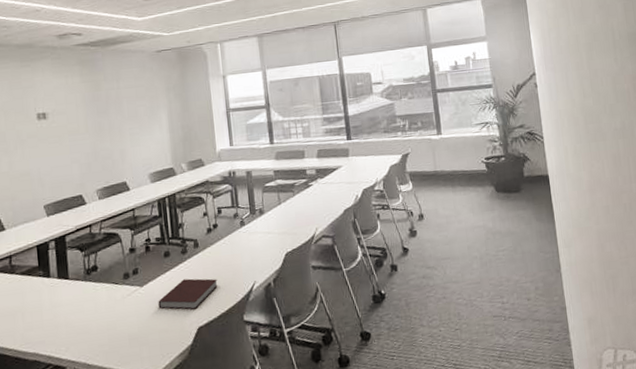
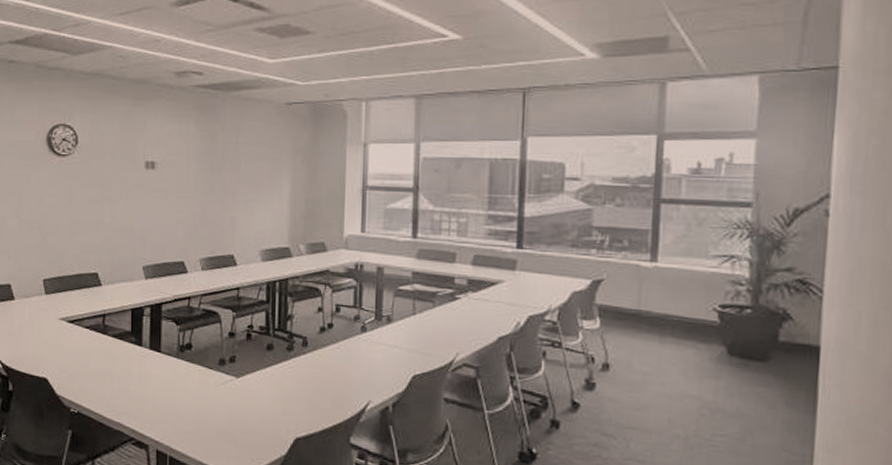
notebook: present [158,278,218,310] -> none [253,380,325,417]

